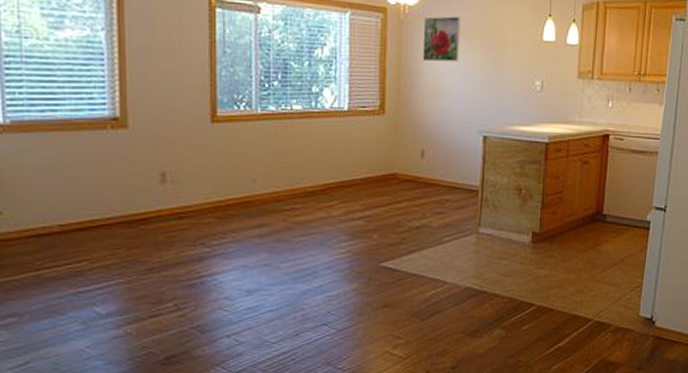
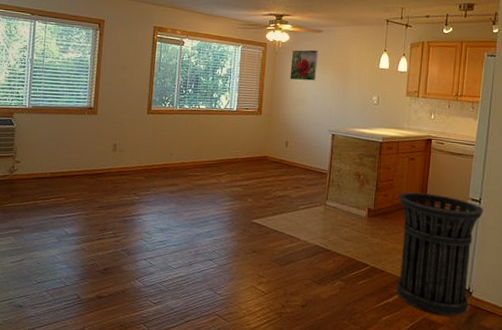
trash can: none [569,206,669,354] -> present [397,192,484,317]

